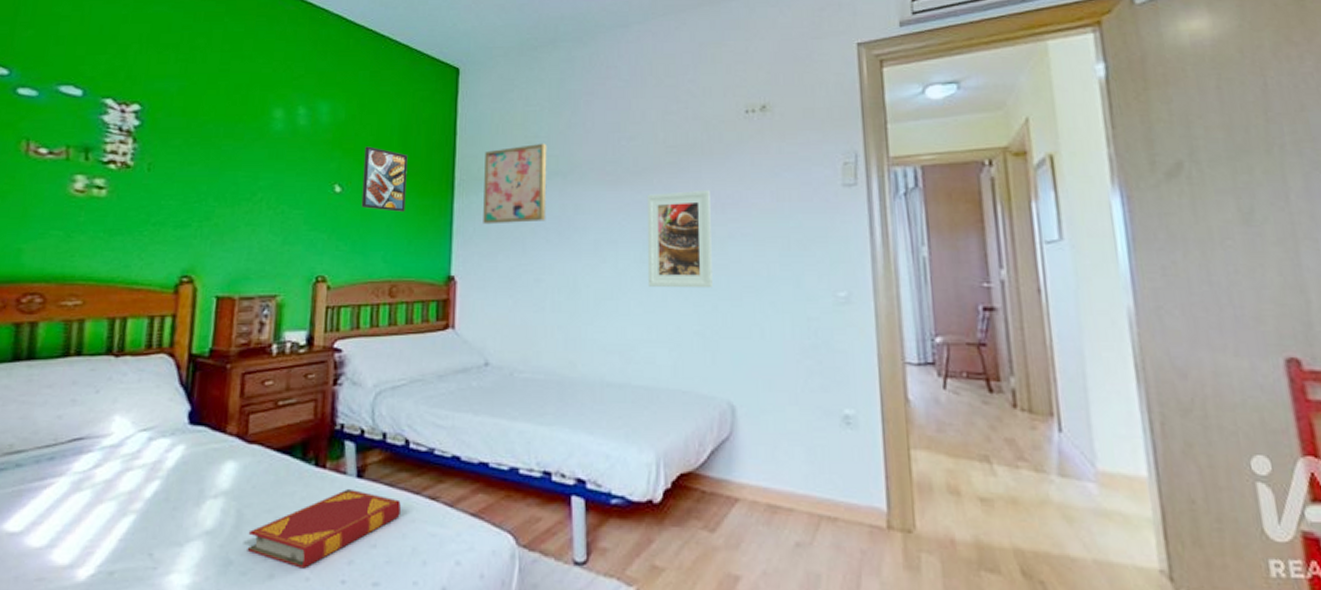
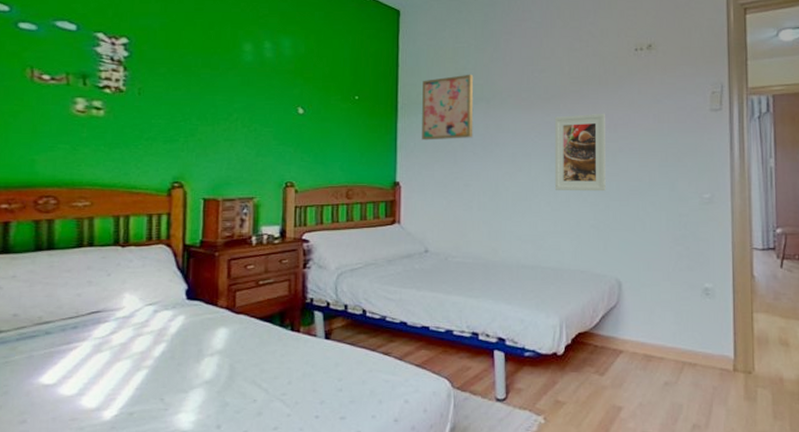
hardback book: present [247,489,401,569] -> none [239,348,360,408]
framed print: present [361,146,408,212] -> none [321,75,359,130]

